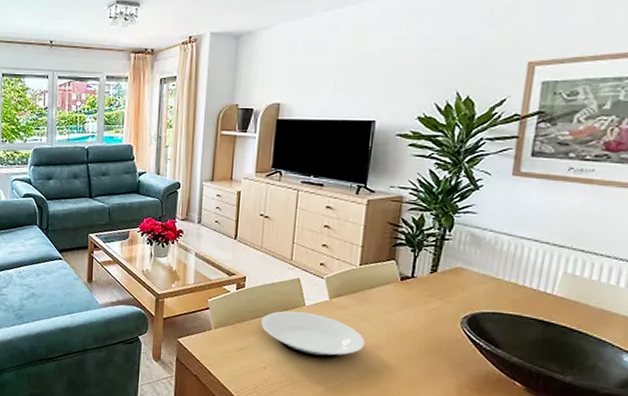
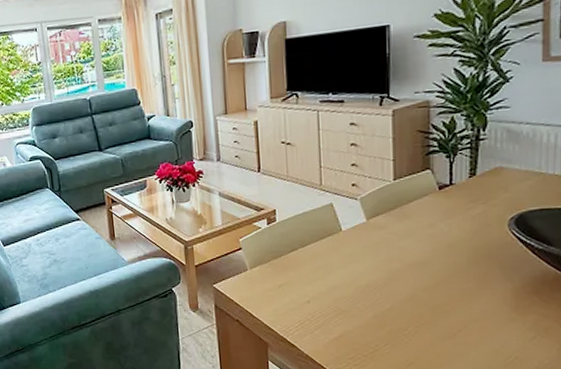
plate: present [261,311,365,359] -> none [298,238,410,284]

